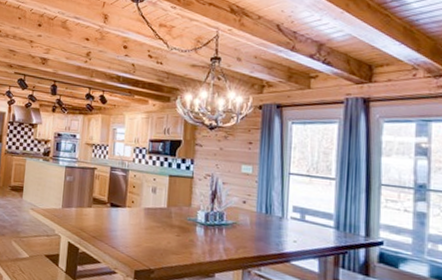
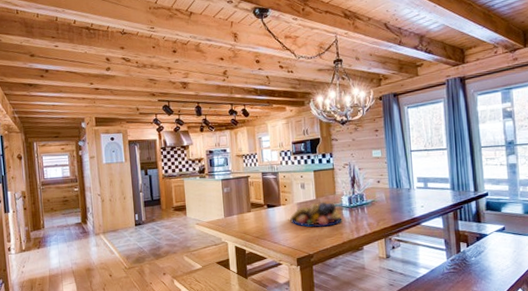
fruit bowl: none [133,212,195,242] -> present [289,201,342,227]

